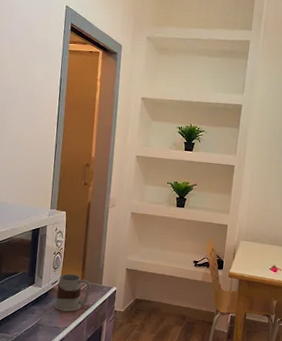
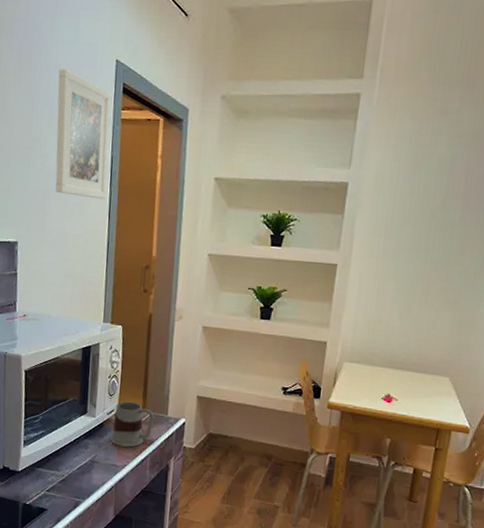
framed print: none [14,10,62,111] -> present [55,69,112,200]

